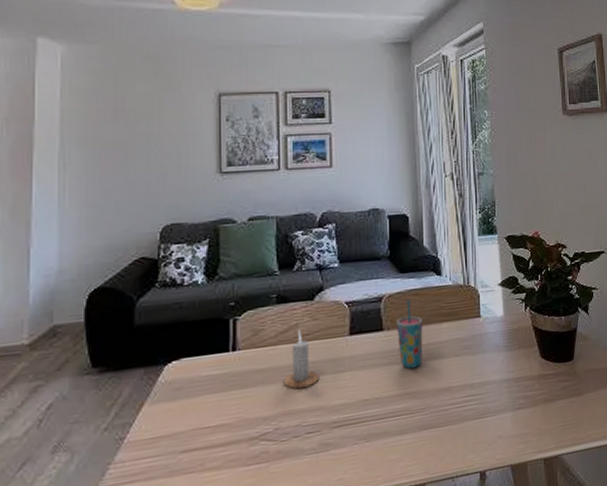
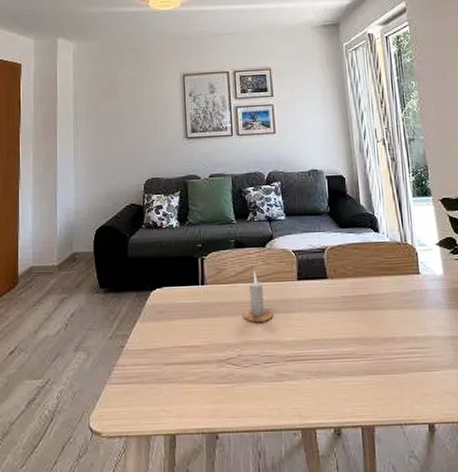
cup: present [397,298,423,369] -> none [339,251,365,316]

